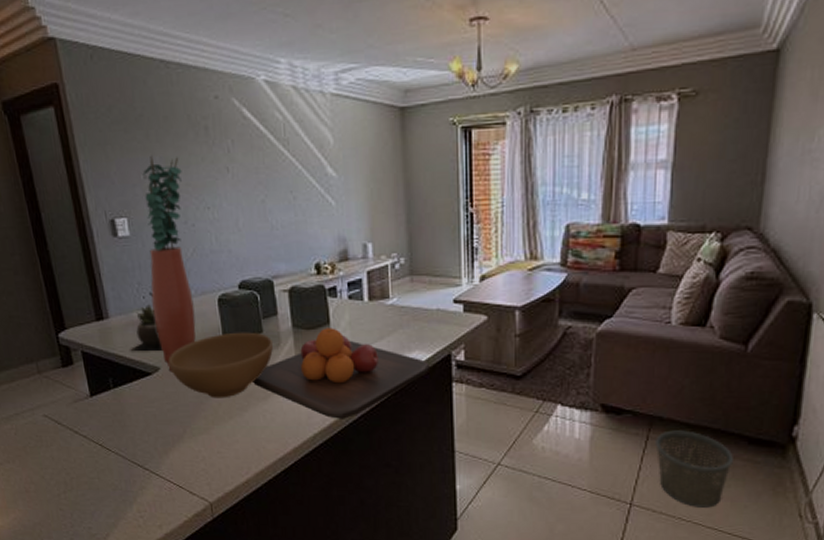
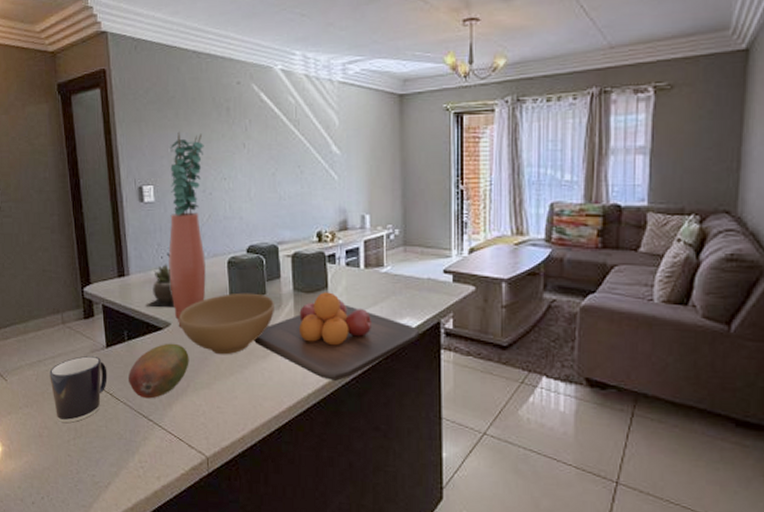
mug: none [29,407,95,477] -> present [49,356,108,424]
fruit: none [118,388,184,447] -> present [128,343,189,399]
basket: present [655,430,733,508] -> none [640,408,721,491]

